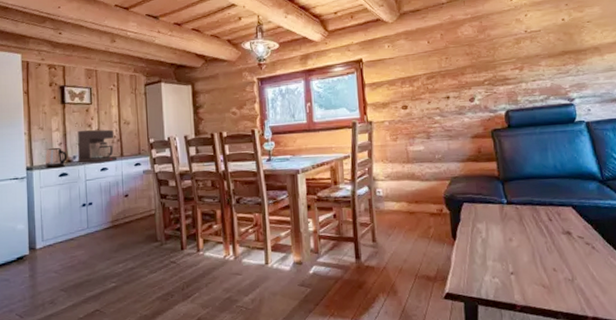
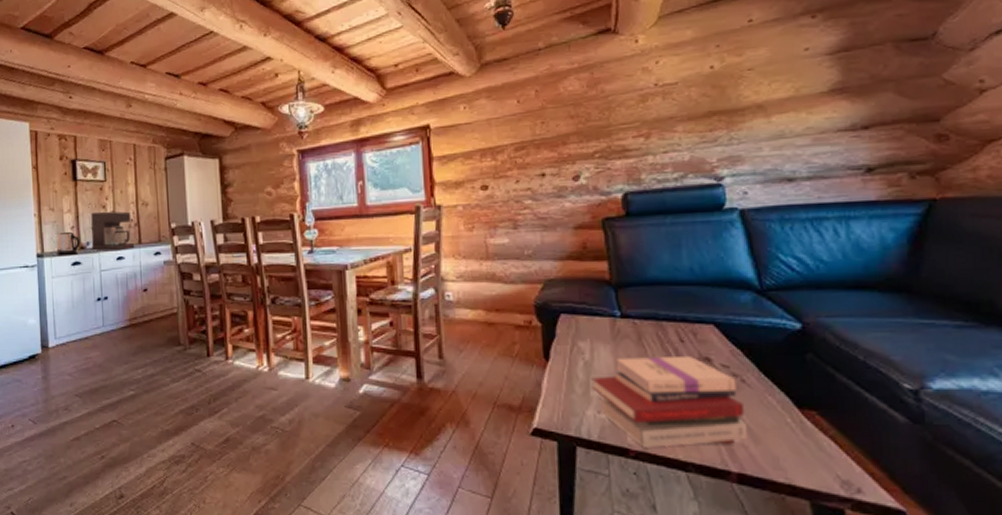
books: none [487,230,599,302] -> present [591,355,749,447]

